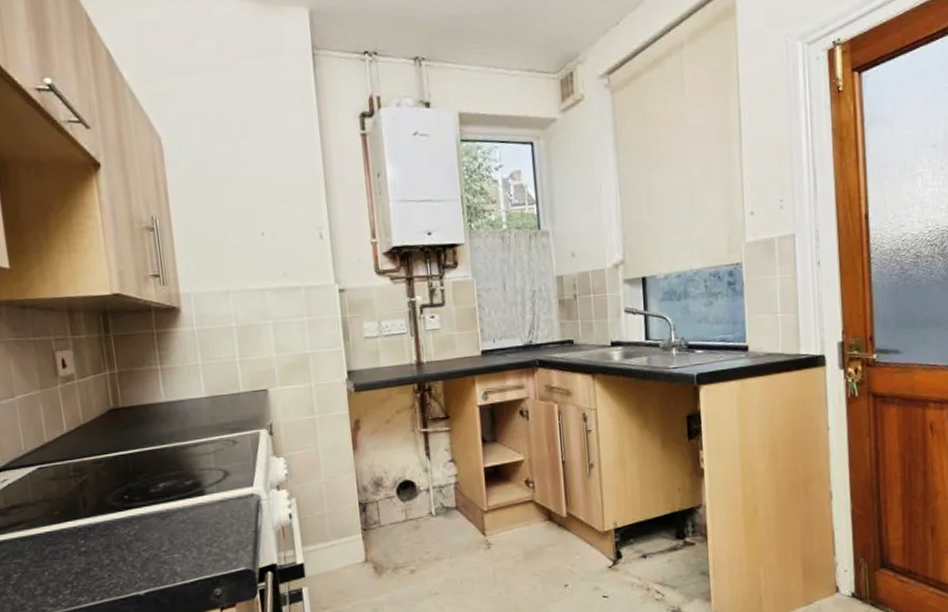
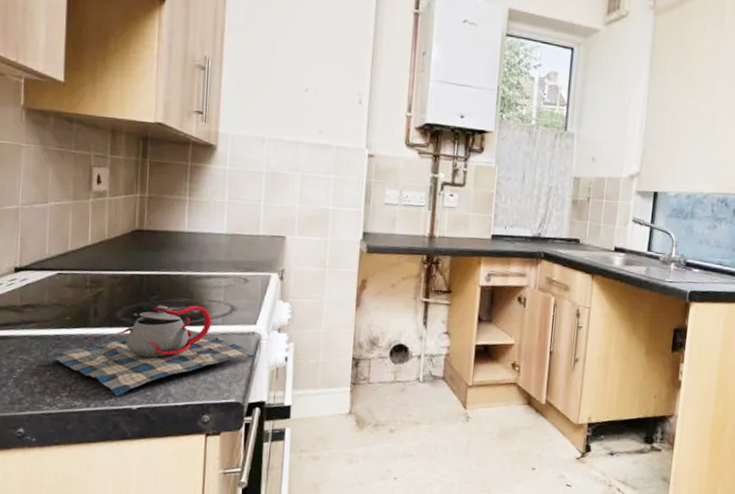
teapot: none [42,476,259,585] -> present [46,305,256,396]

